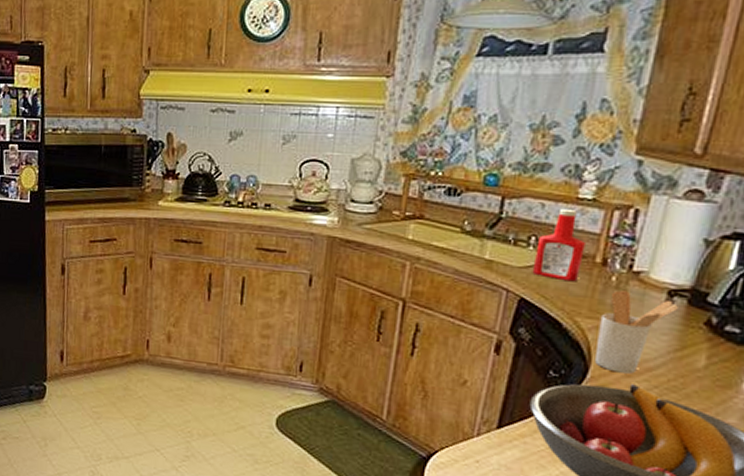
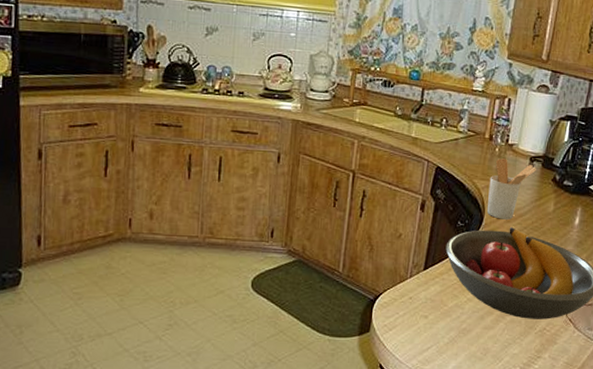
ketchup bottle: present [532,208,585,282] -> none [444,97,478,153]

